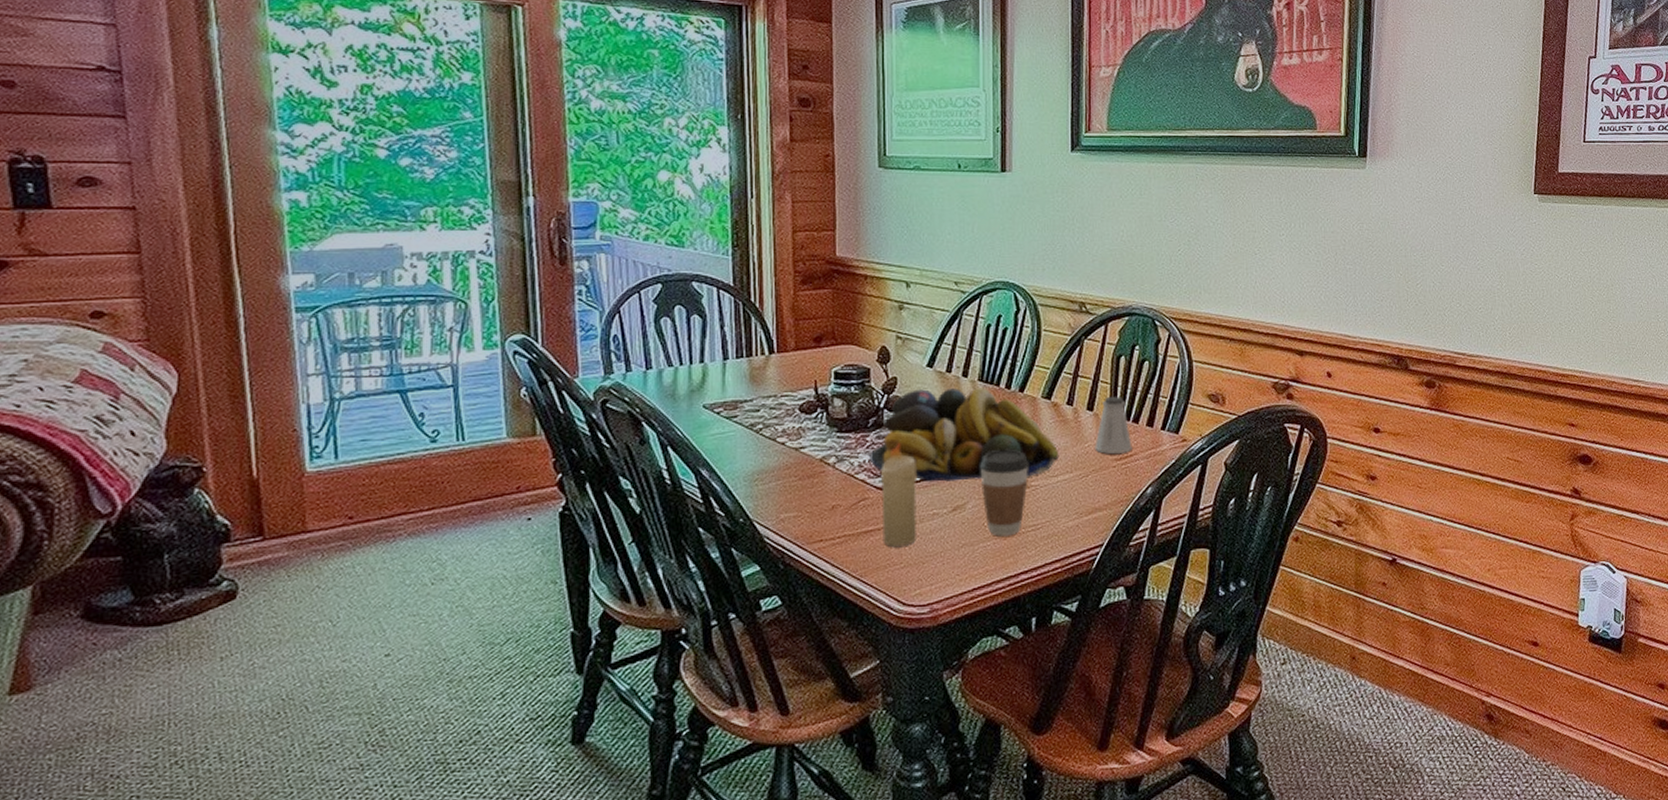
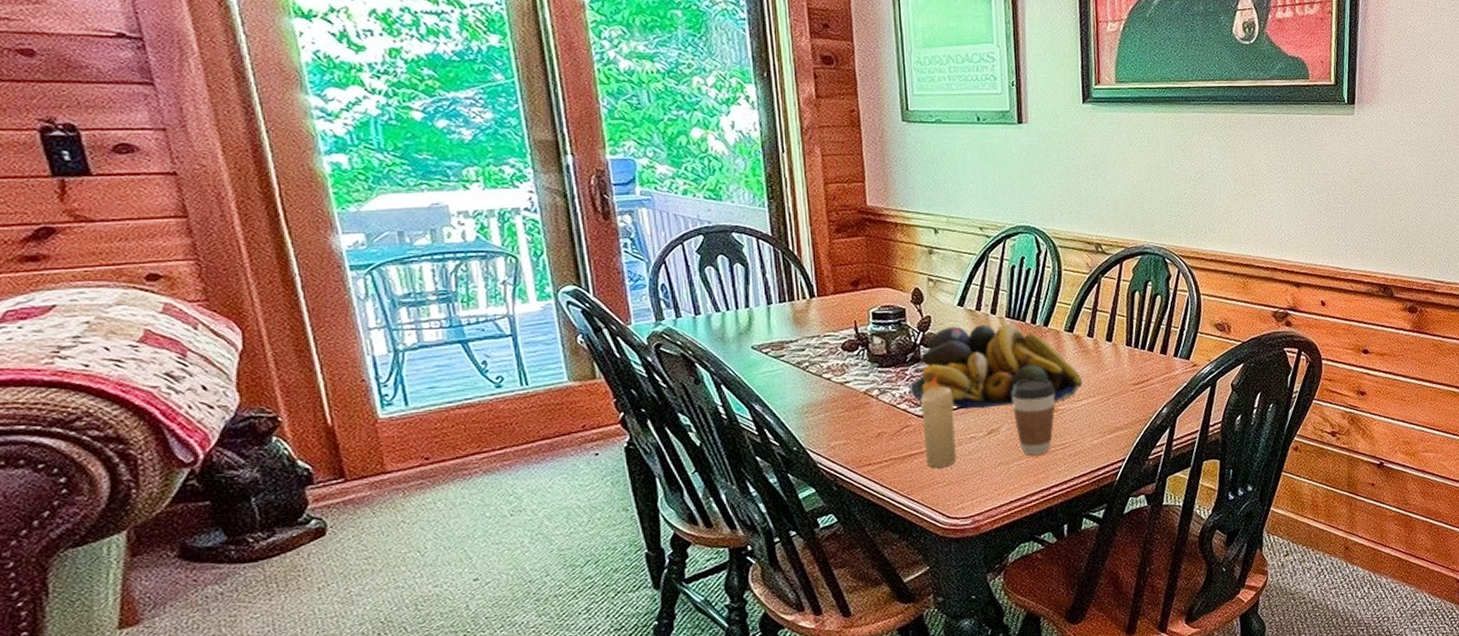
saltshaker: present [1095,396,1132,454] -> none [1114,327,1148,379]

